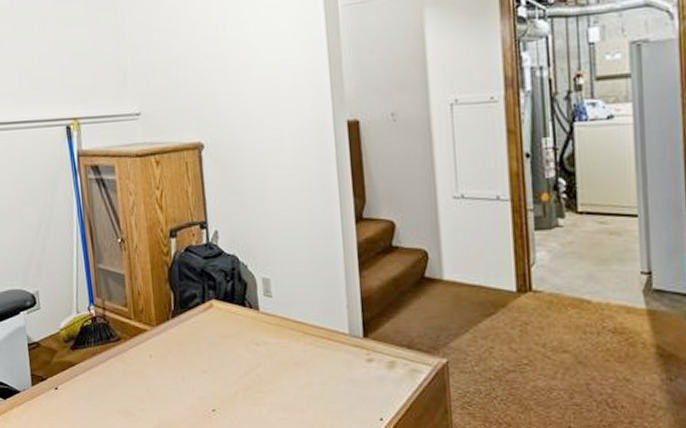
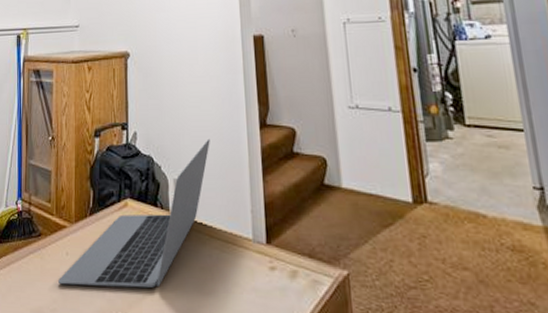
laptop: none [144,235,301,386] -> present [58,138,210,288]

